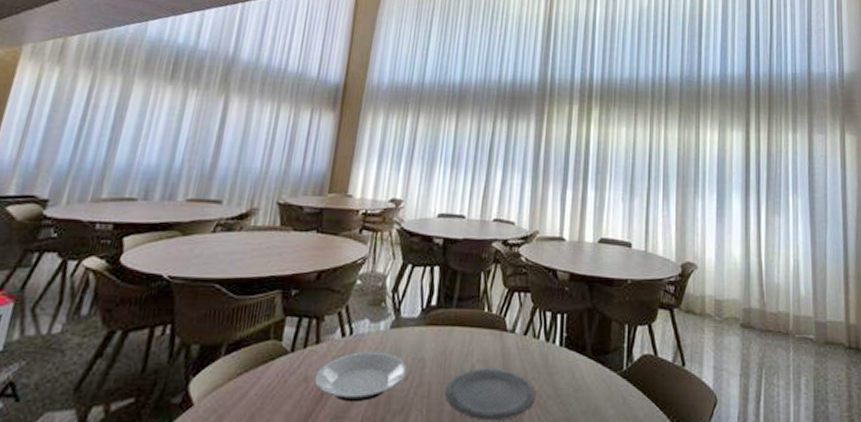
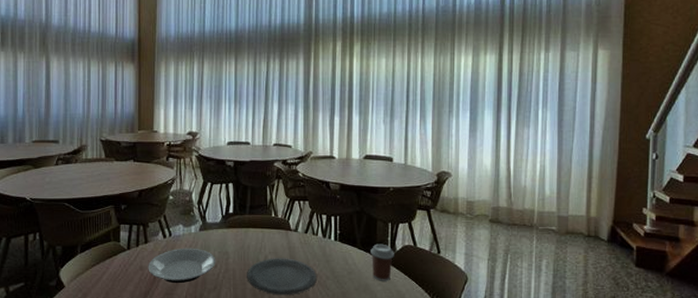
coffee cup: none [602,351,631,403] -> present [370,243,394,281]

